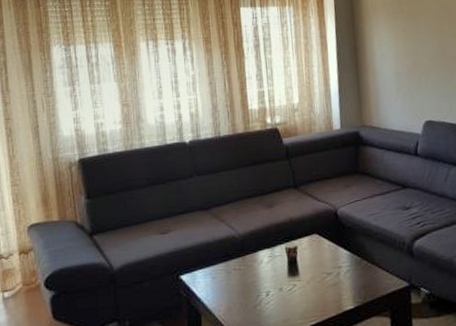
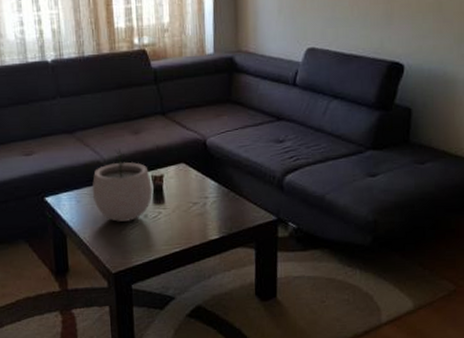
plant pot: none [227,222,287,297] -> present [92,148,153,222]

